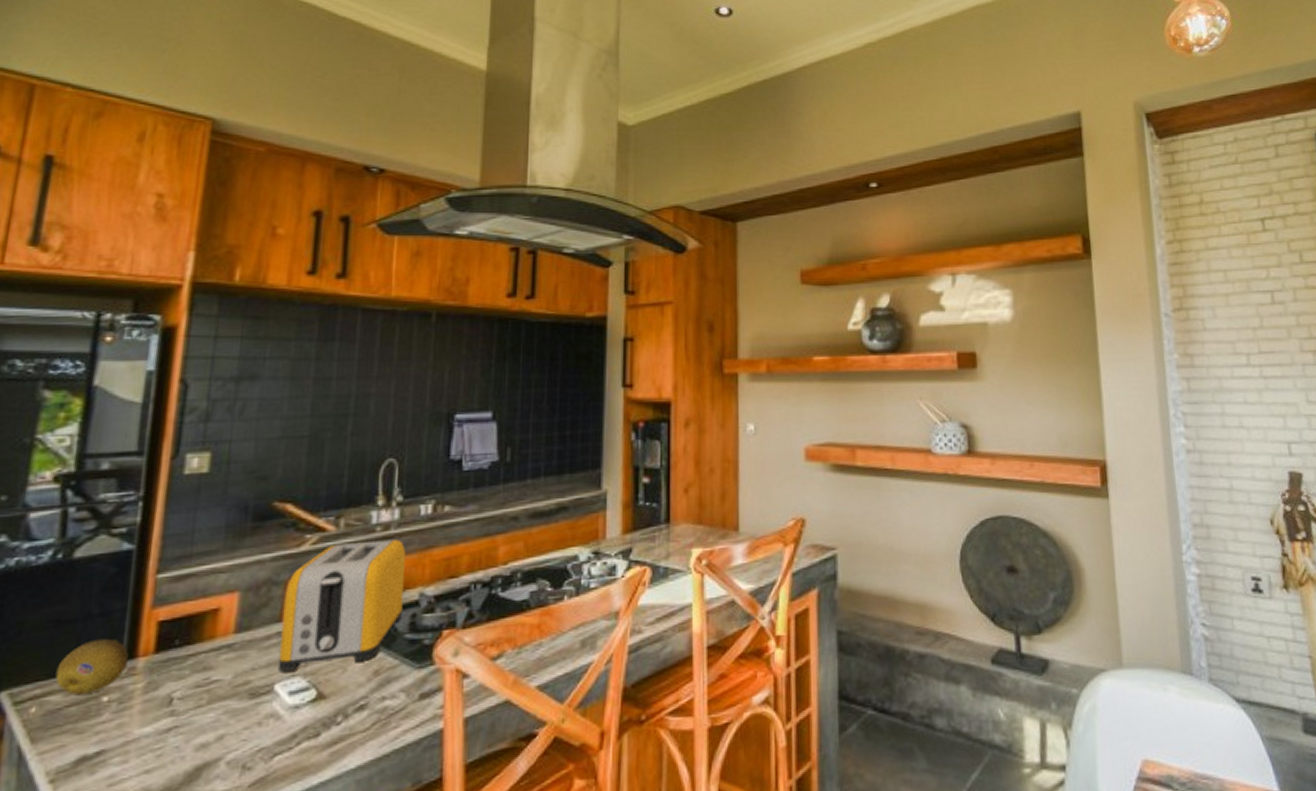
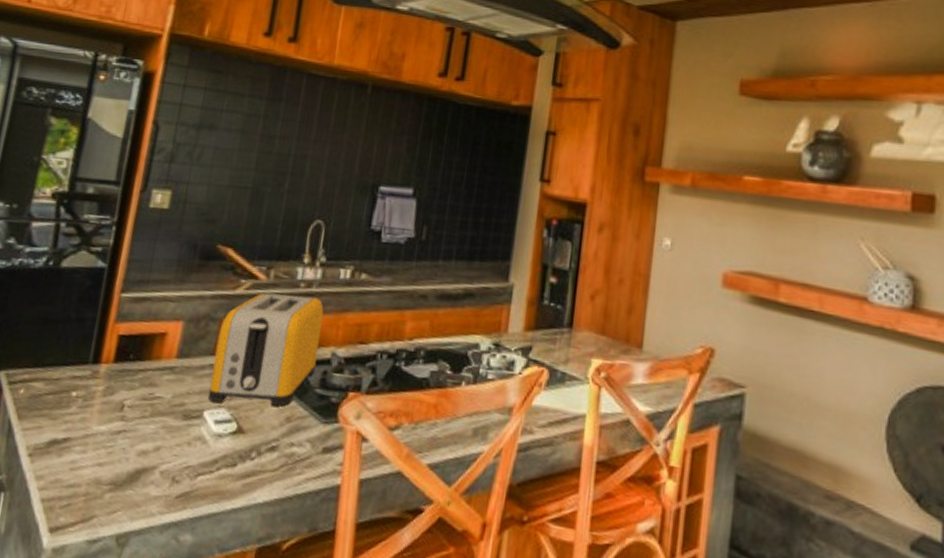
fruit: present [55,638,129,696] -> none [39,341,94,387]

